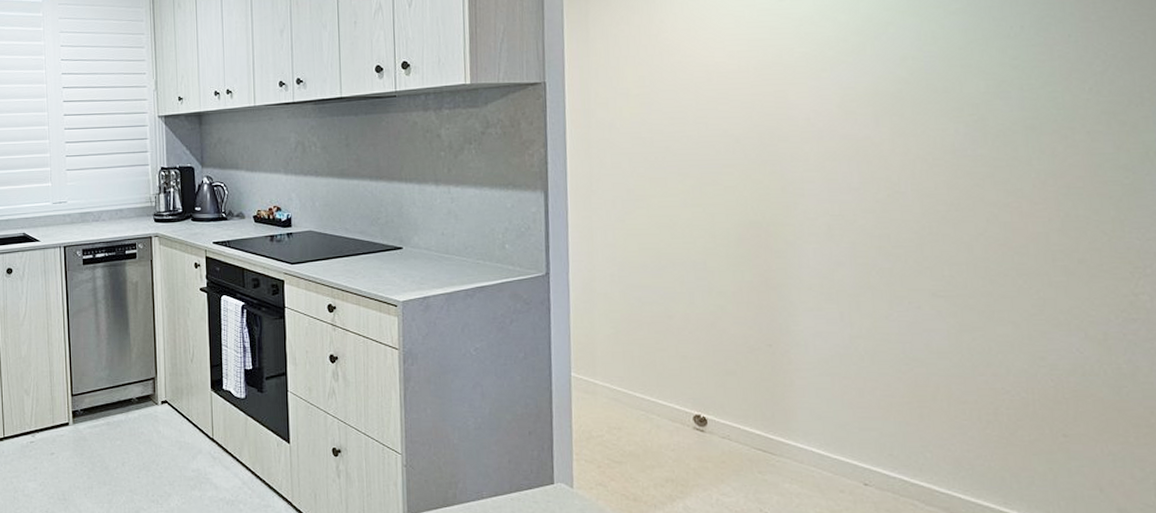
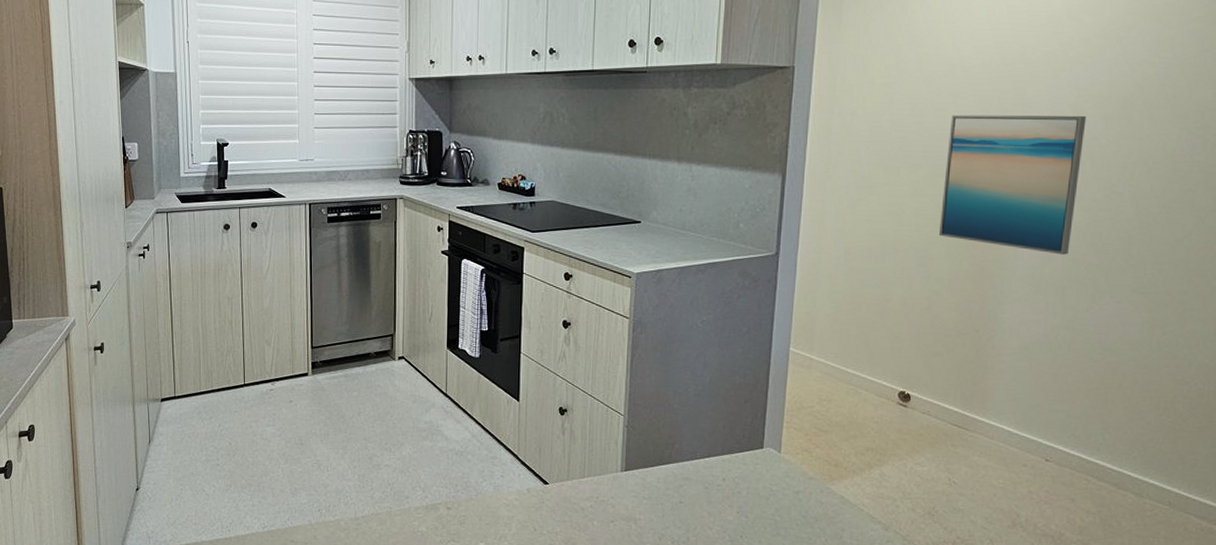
wall art: none [713,114,858,260] -> present [938,114,1087,255]

